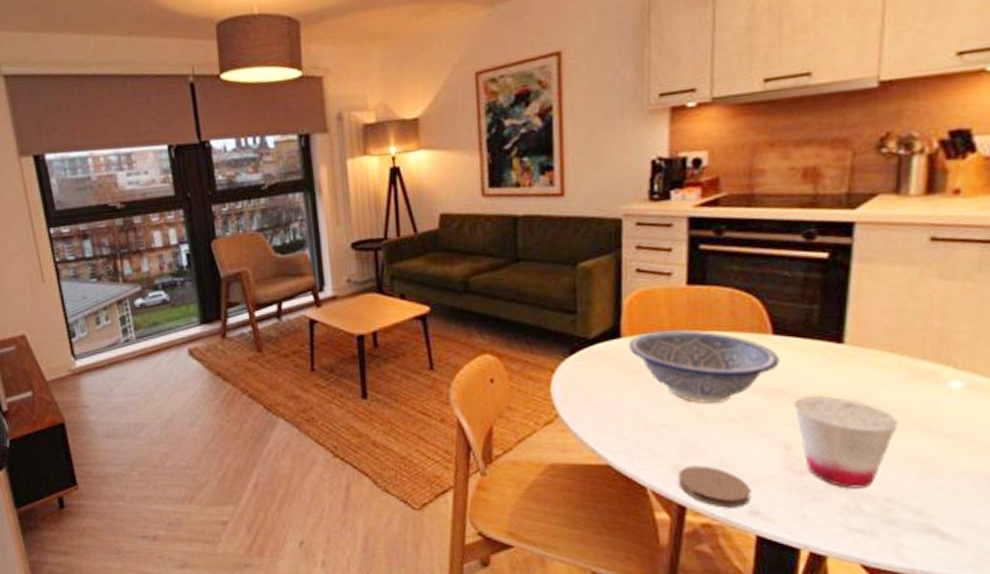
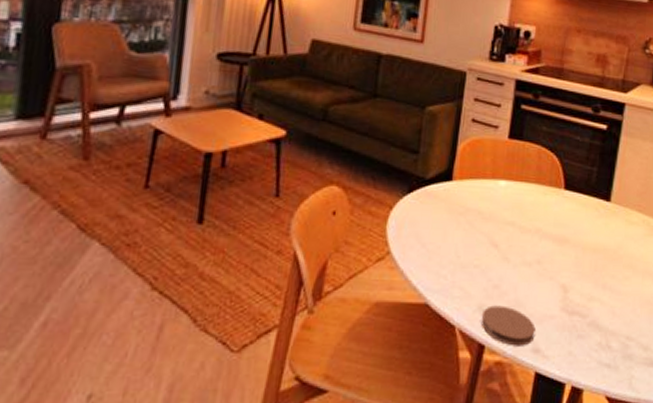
decorative bowl: present [628,330,780,403] -> none [457,177,567,247]
cup: present [795,395,898,489] -> none [573,245,639,328]

